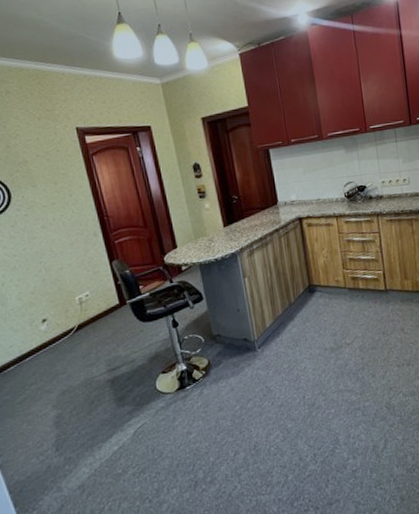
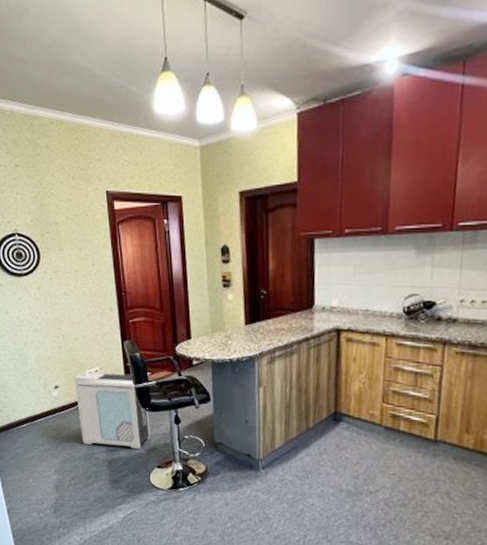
air purifier: none [64,290,151,370] -> present [75,372,150,449]

